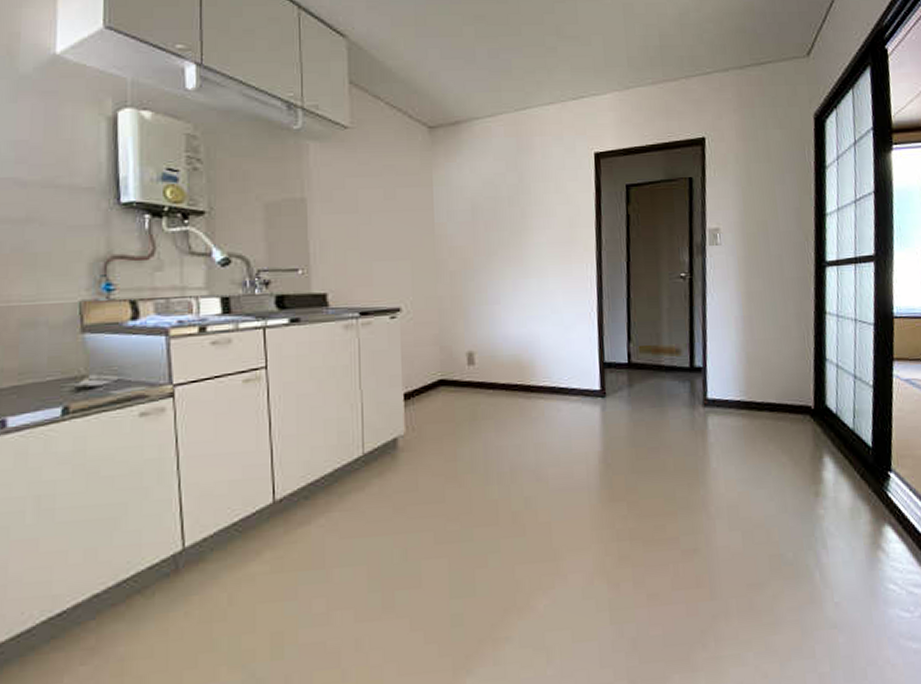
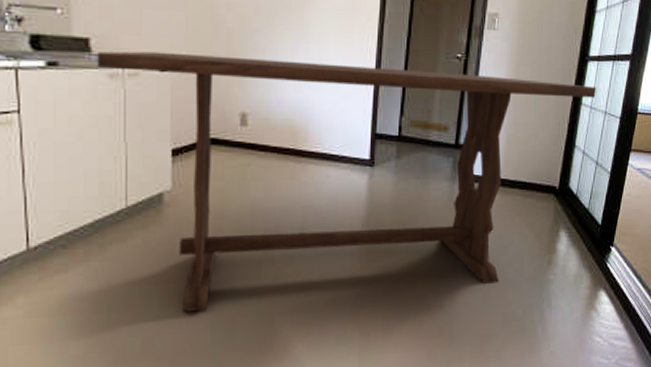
dining table: none [333,292,841,564] -> present [97,51,596,312]

